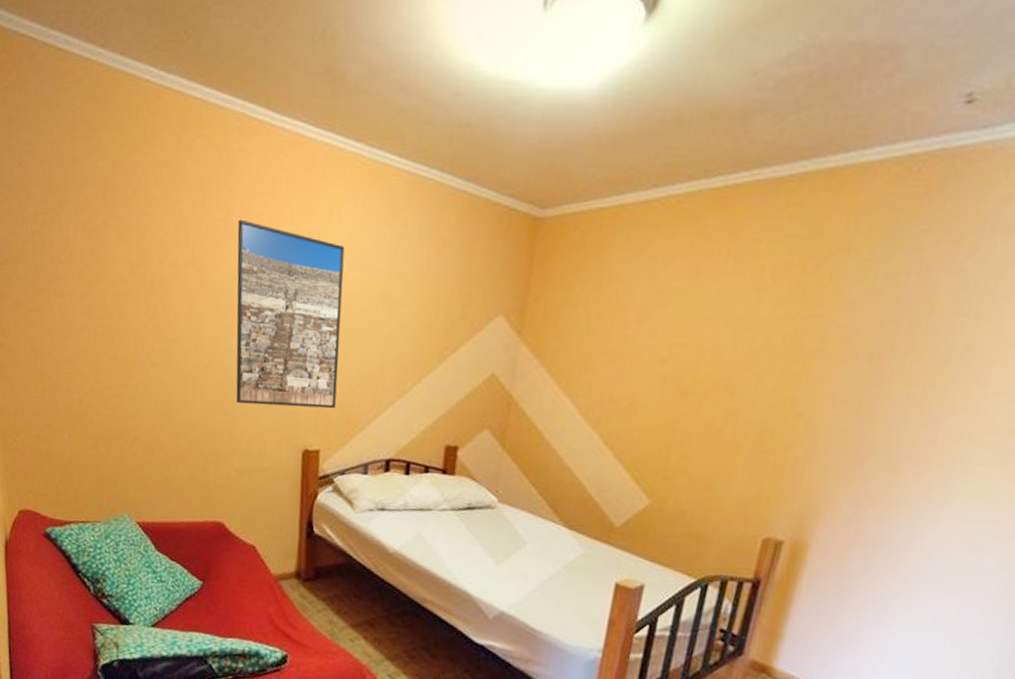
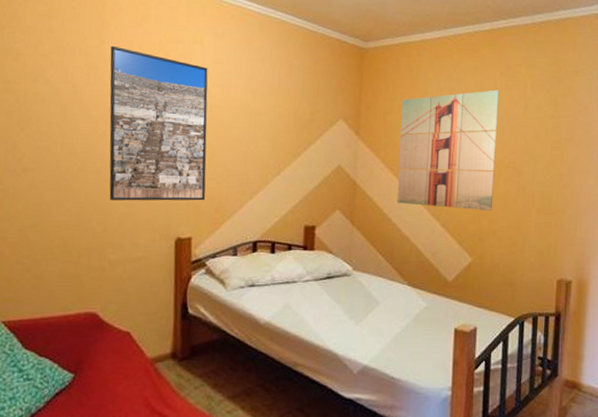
wall art: none [561,276,723,442] -> present [397,90,500,211]

